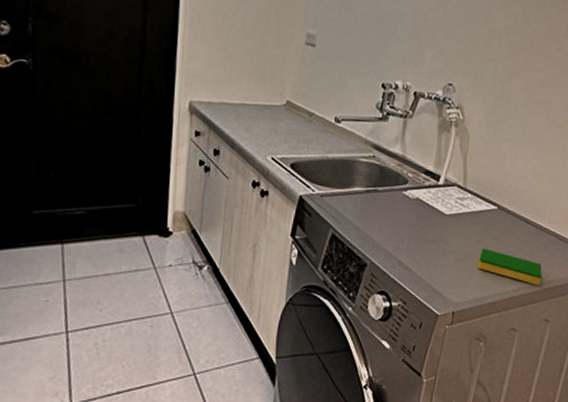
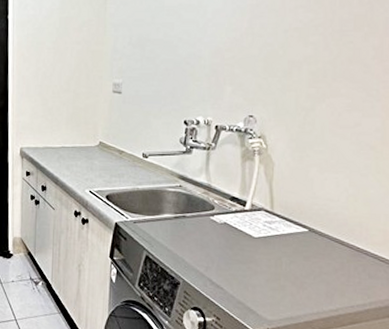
dish sponge: present [478,248,542,285] -> none [291,269,362,306]

